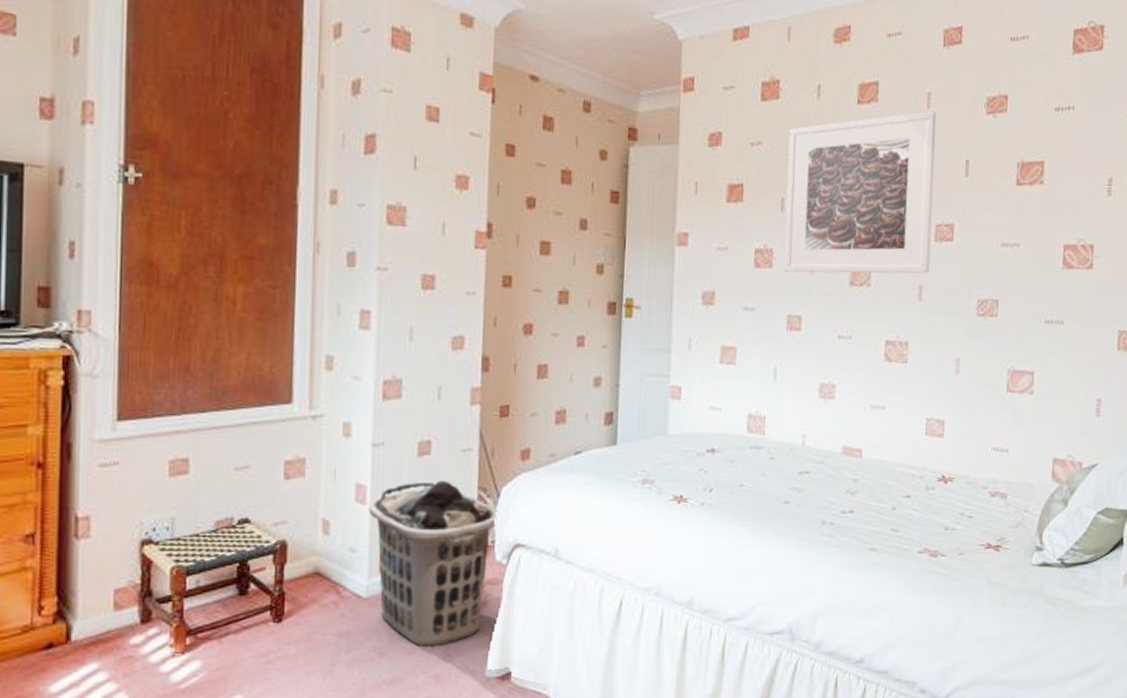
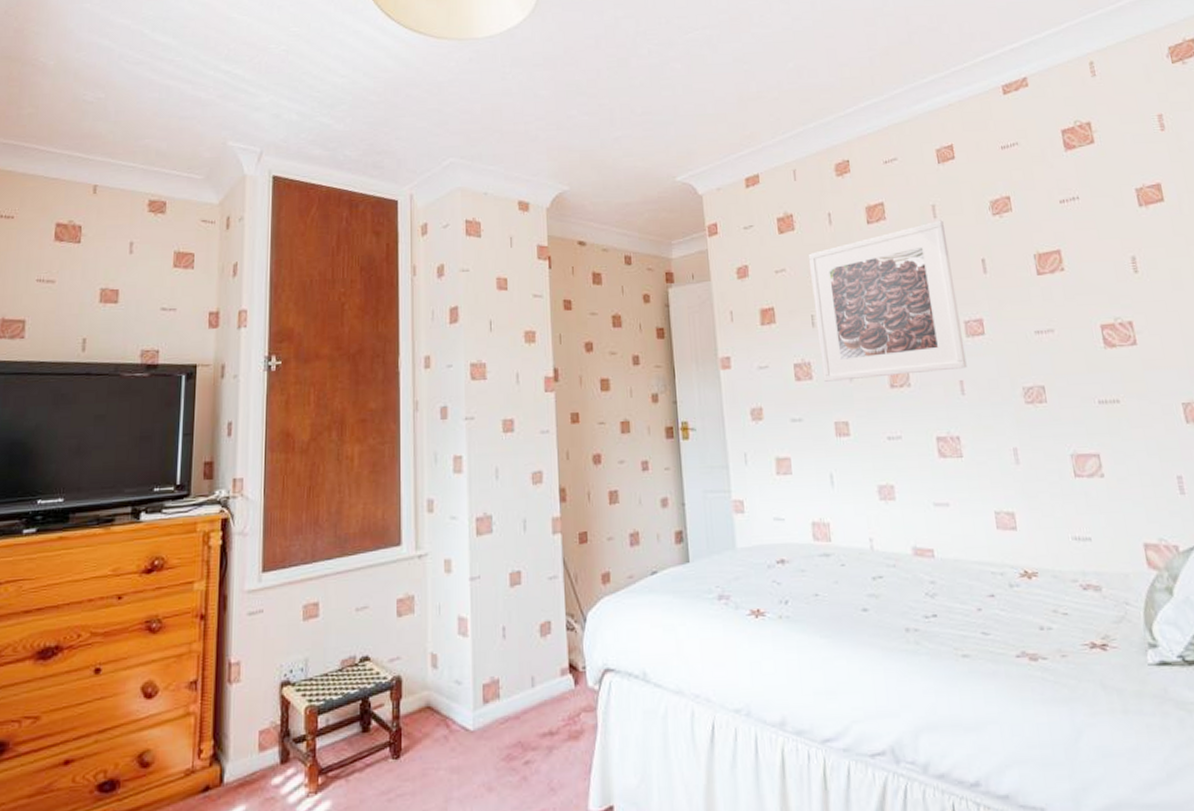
clothes hamper: present [368,480,498,648] -> none [469,608,586,782]

